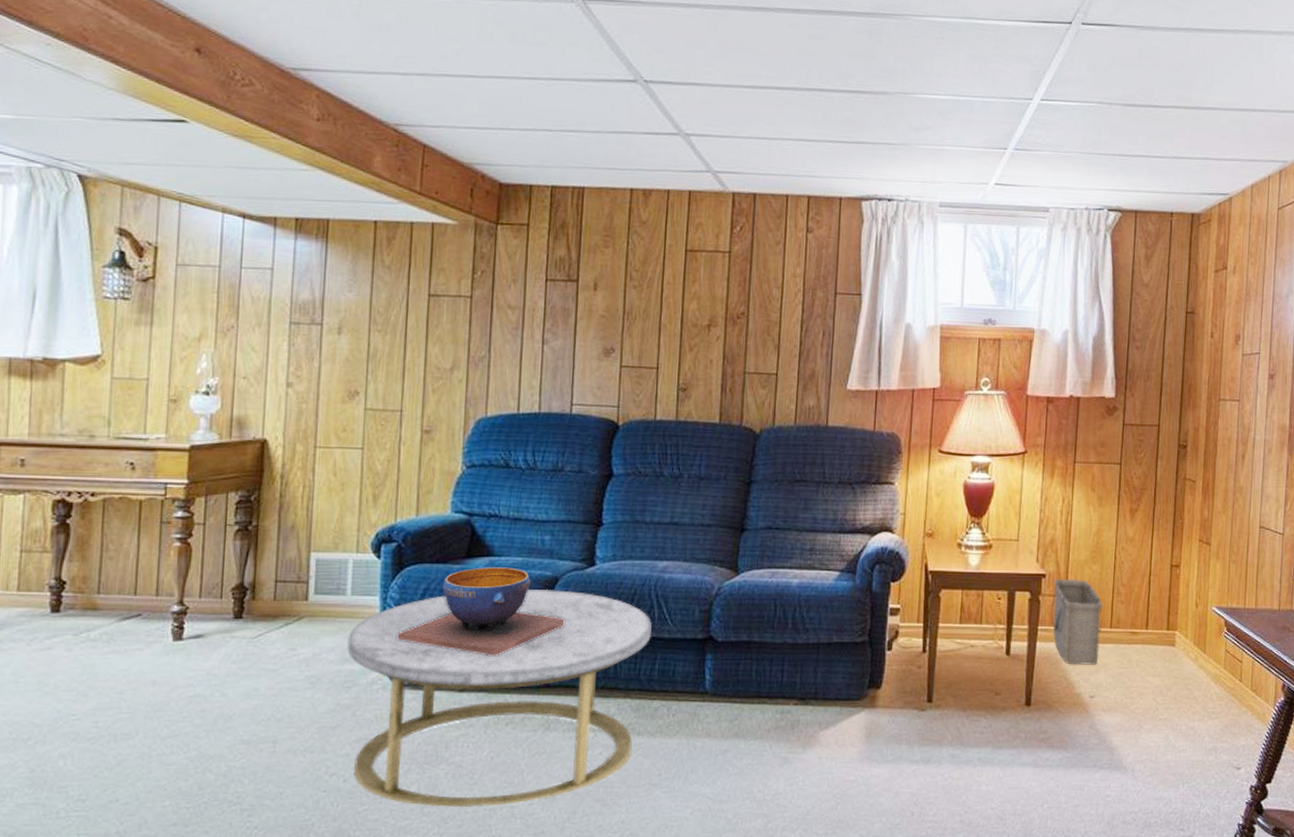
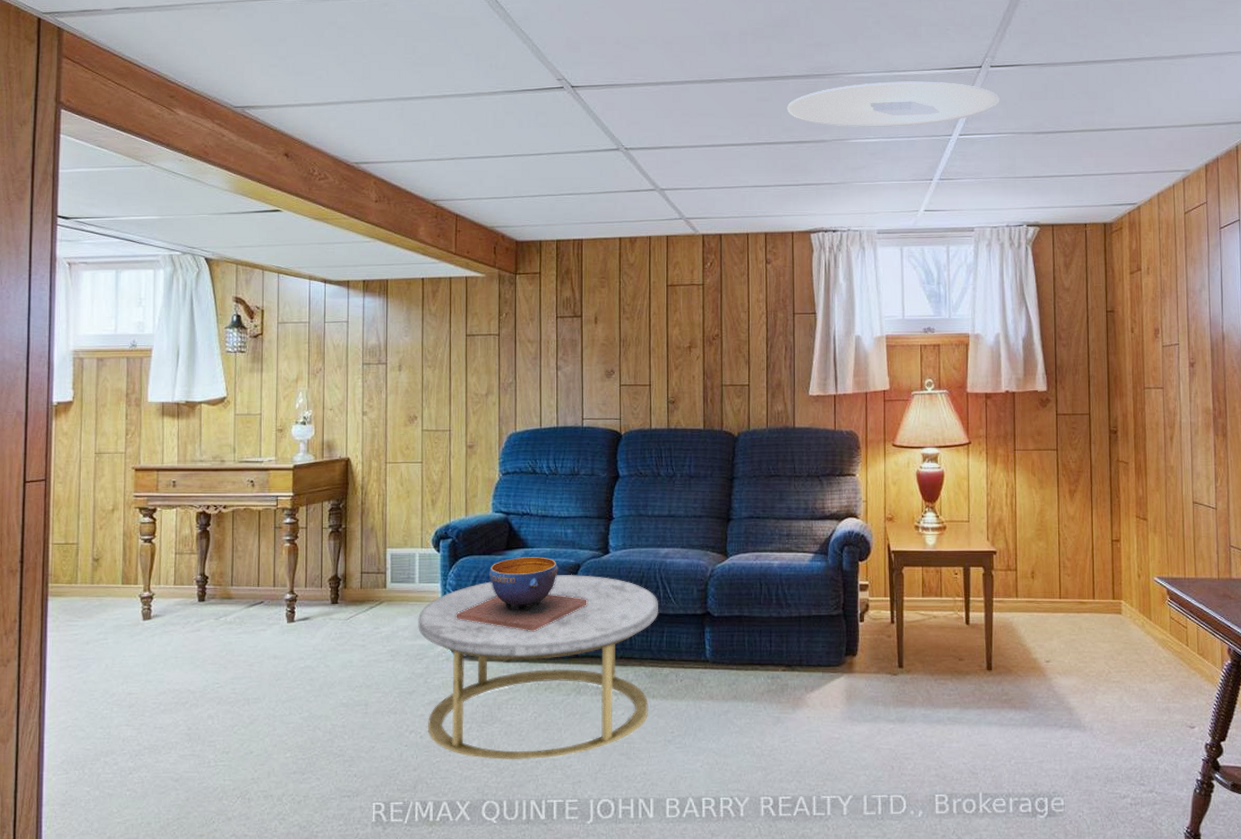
ceiling light: none [844,29,1089,85] -> present [787,81,1000,127]
basket: present [1051,579,1103,665] -> none [1004,554,1051,632]

